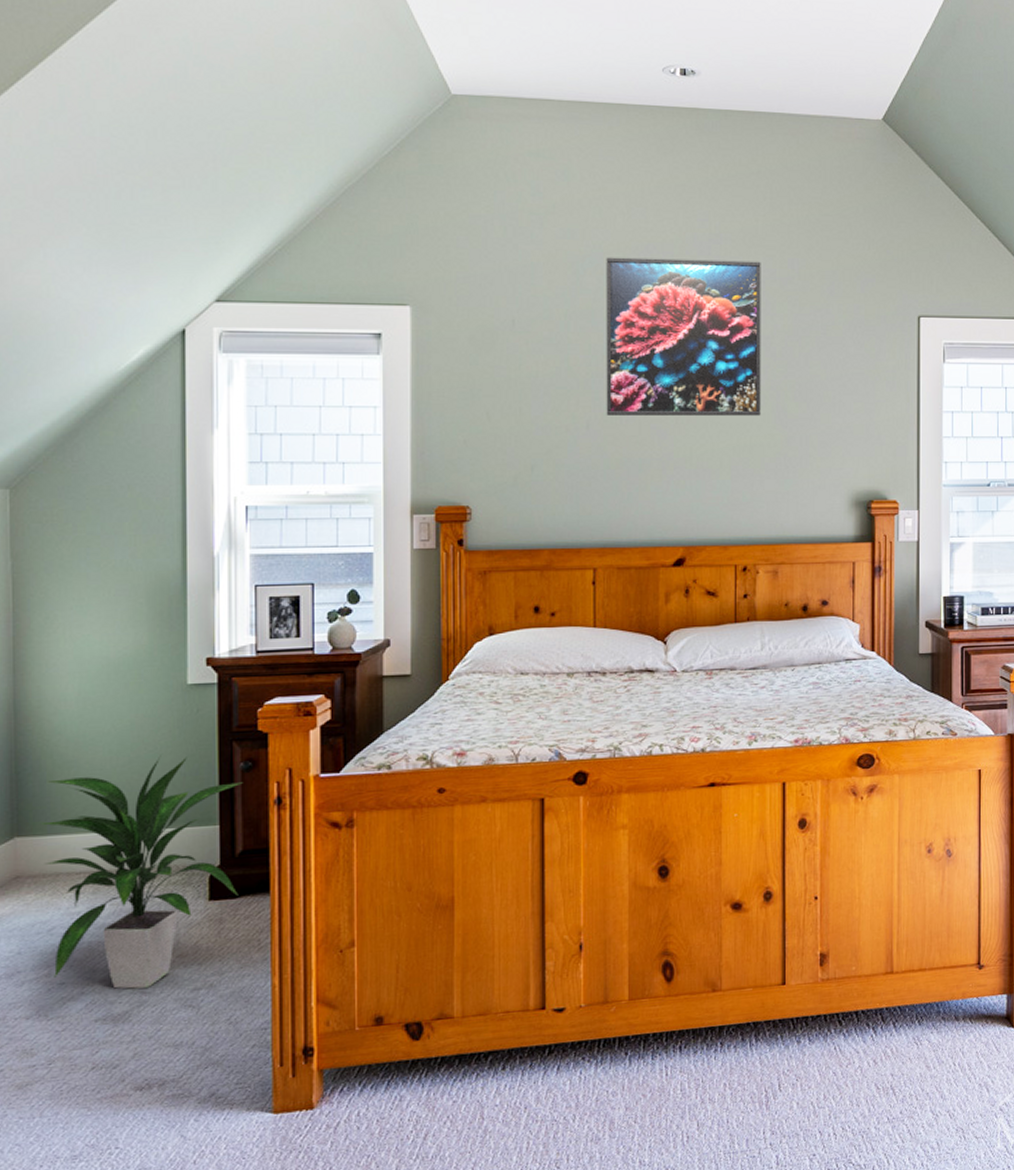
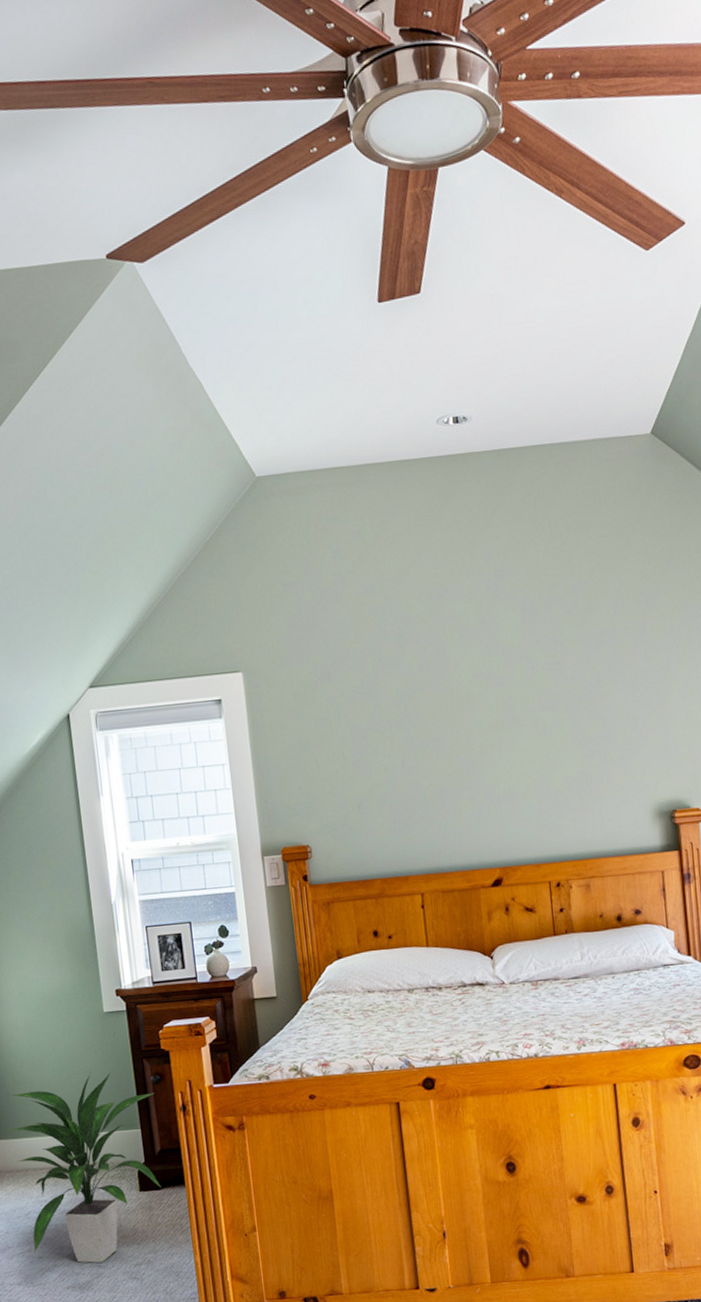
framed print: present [606,257,761,416] -> none [404,590,560,752]

